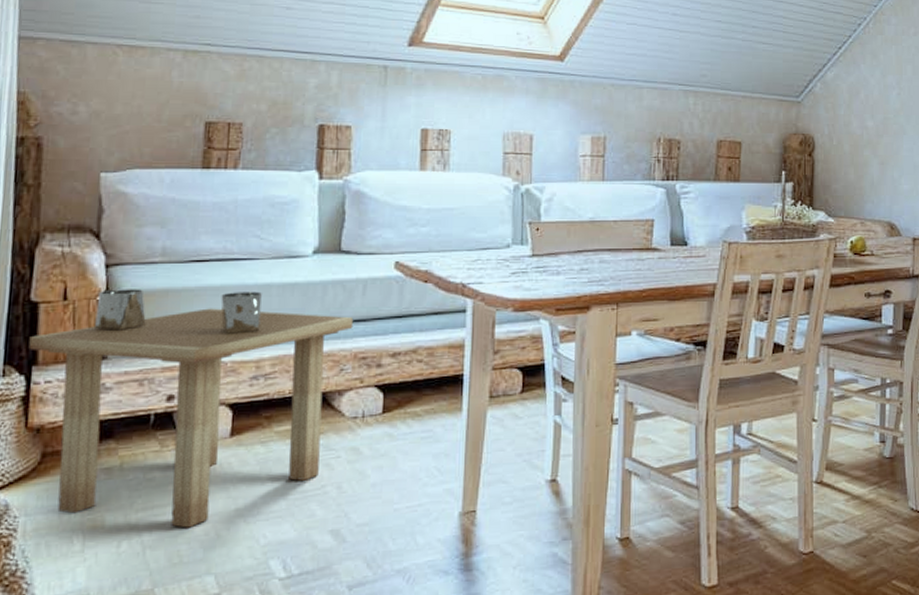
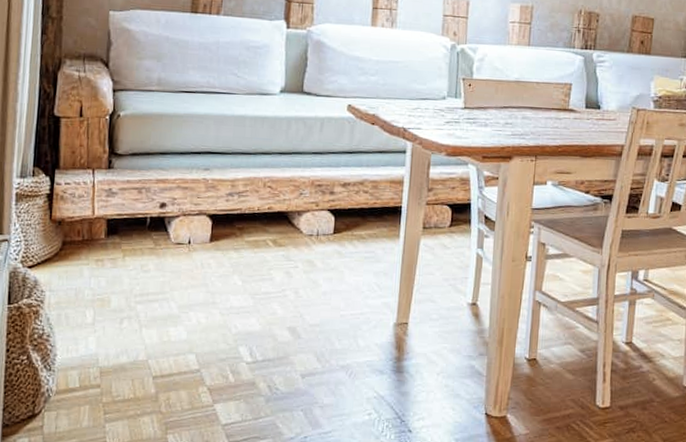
side table: present [28,289,354,528] -> none [52,110,312,314]

